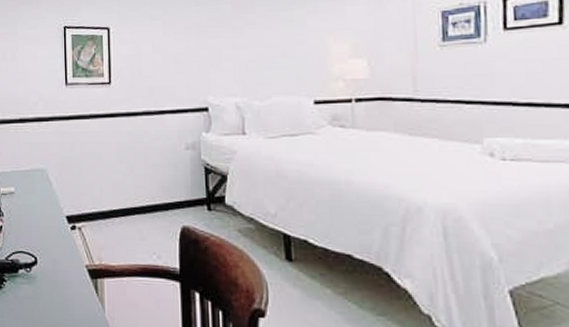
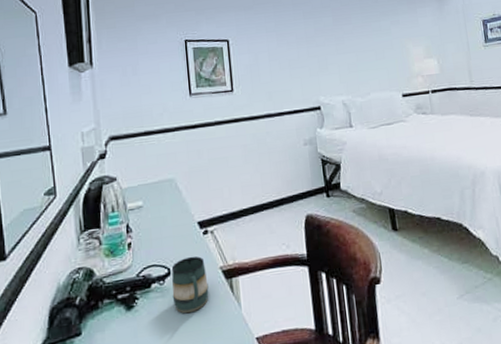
mug: none [37,249,73,305] -> present [171,256,209,314]

